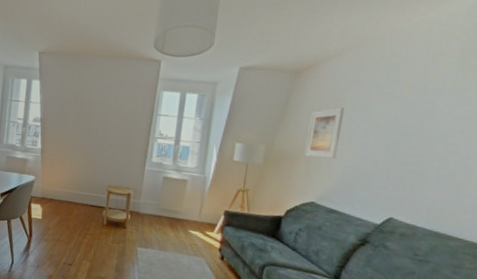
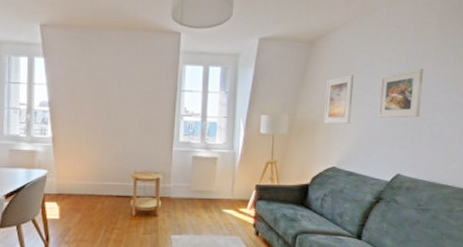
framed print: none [369,104,435,159] -> present [377,68,424,118]

